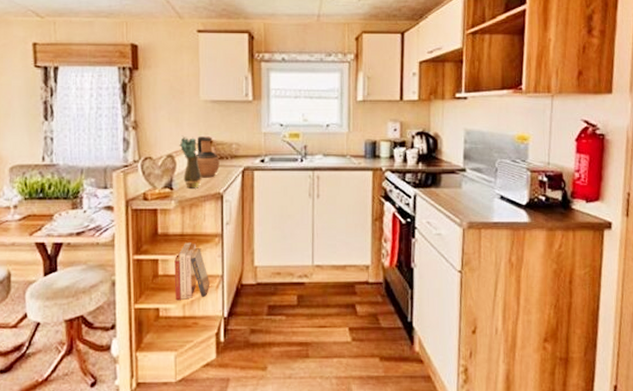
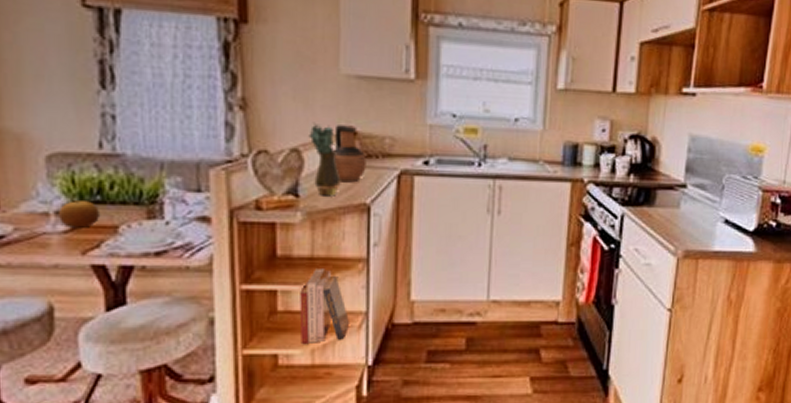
fruit: none [16,198,41,217] -> present [59,201,99,228]

